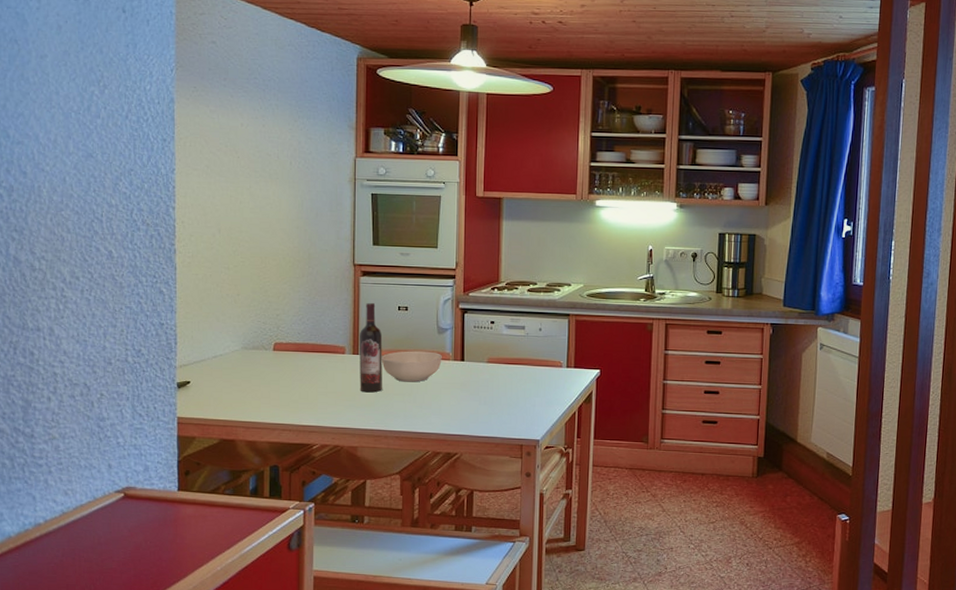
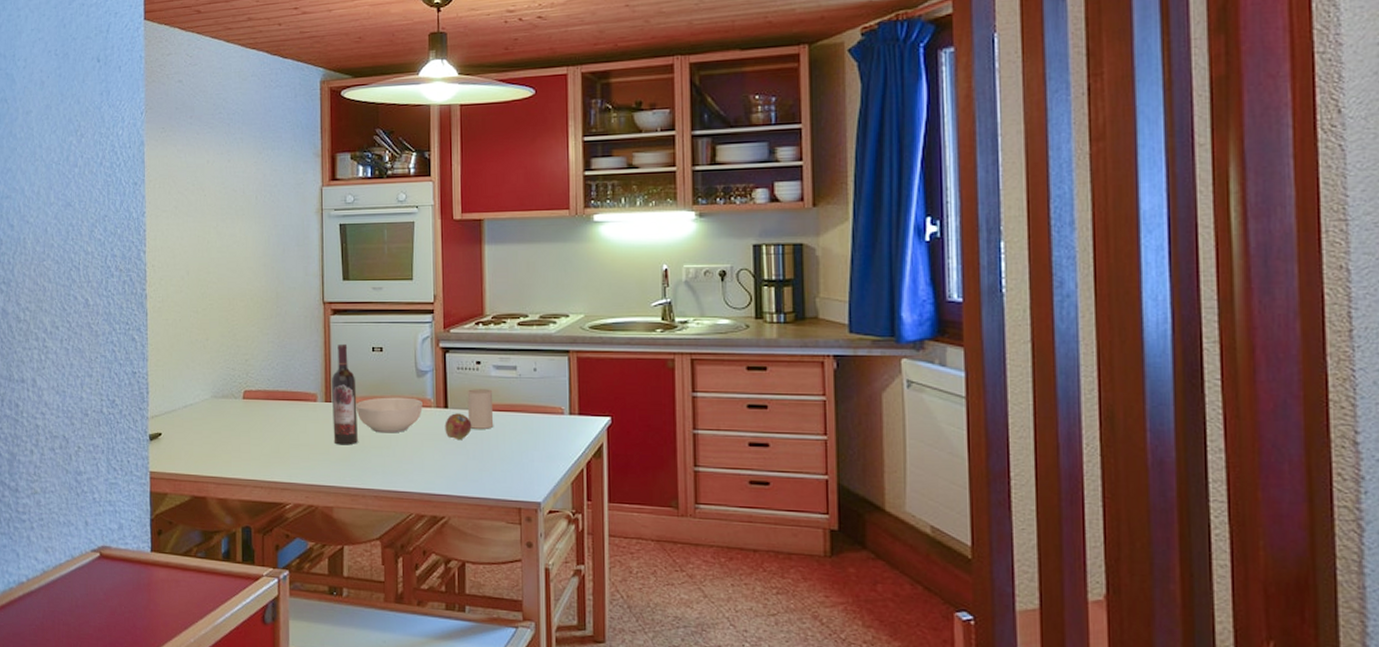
fruit: none [461,365,484,389] -> present [445,413,472,441]
cup: none [481,345,504,379] -> present [467,389,494,429]

